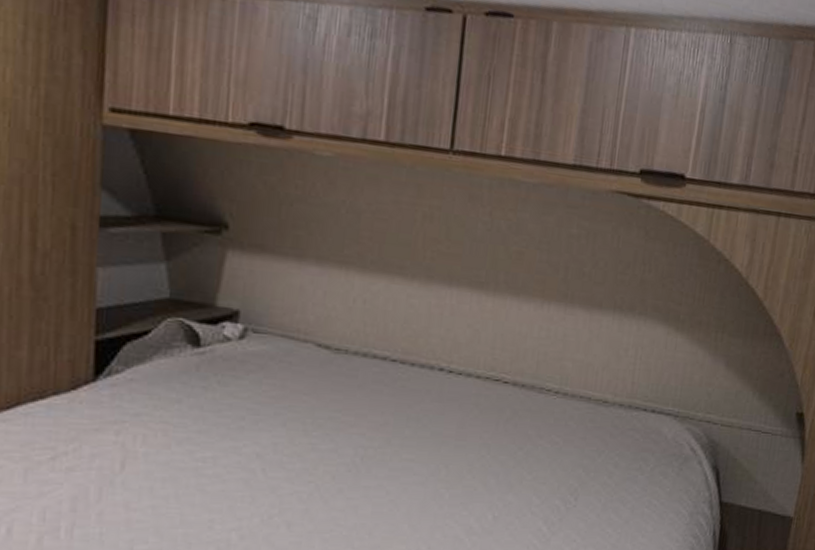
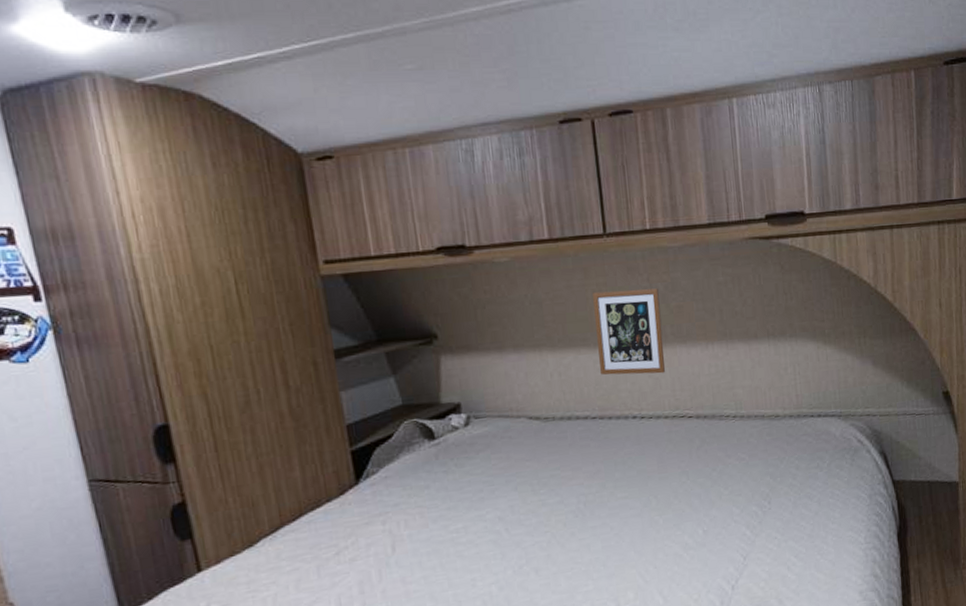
picture frame: none [413,215,500,326] -> present [593,288,666,375]

